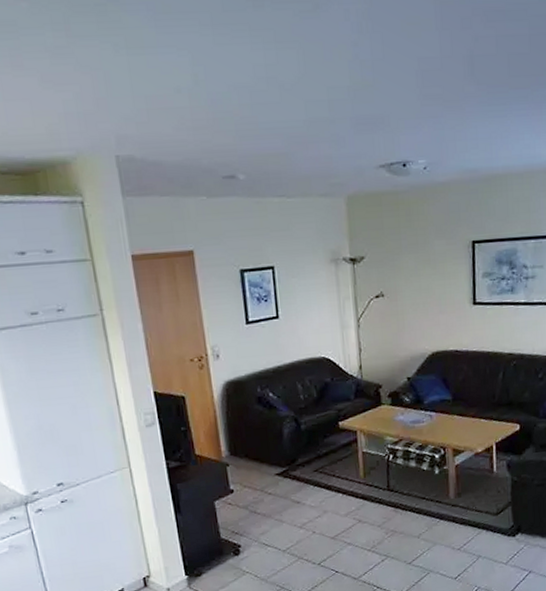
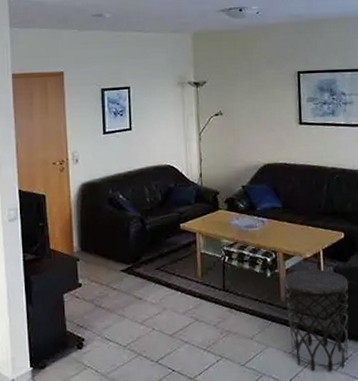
side table: none [454,463,523,567] -> present [284,269,349,373]

